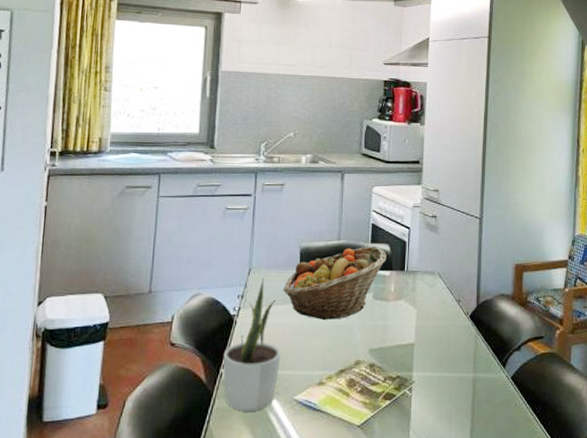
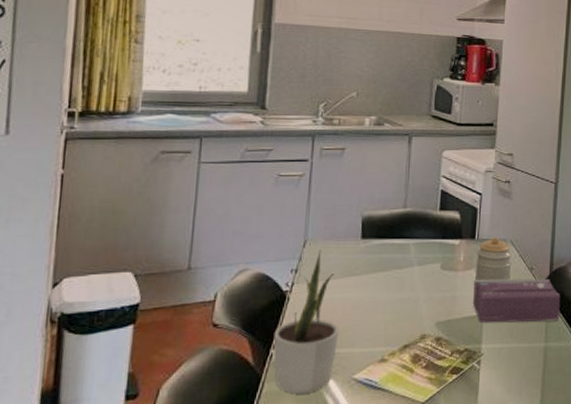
fruit basket: present [283,246,387,321] -> none [342,213,456,294]
tissue box: none [403,309,488,353] -> present [472,278,561,324]
jar: none [404,268,440,312] -> present [474,236,513,281]

